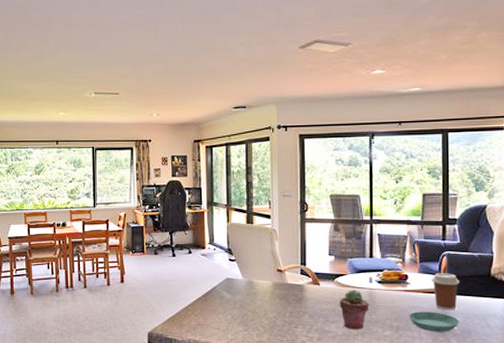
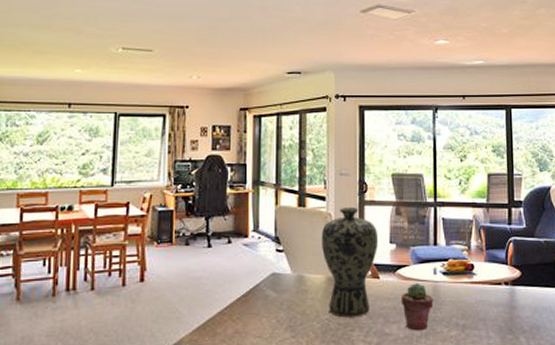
vase: none [267,224,319,316] -> present [321,207,379,318]
saucer: present [409,311,459,332] -> none [476,306,528,330]
coffee cup: present [431,273,460,310] -> none [498,261,527,304]

